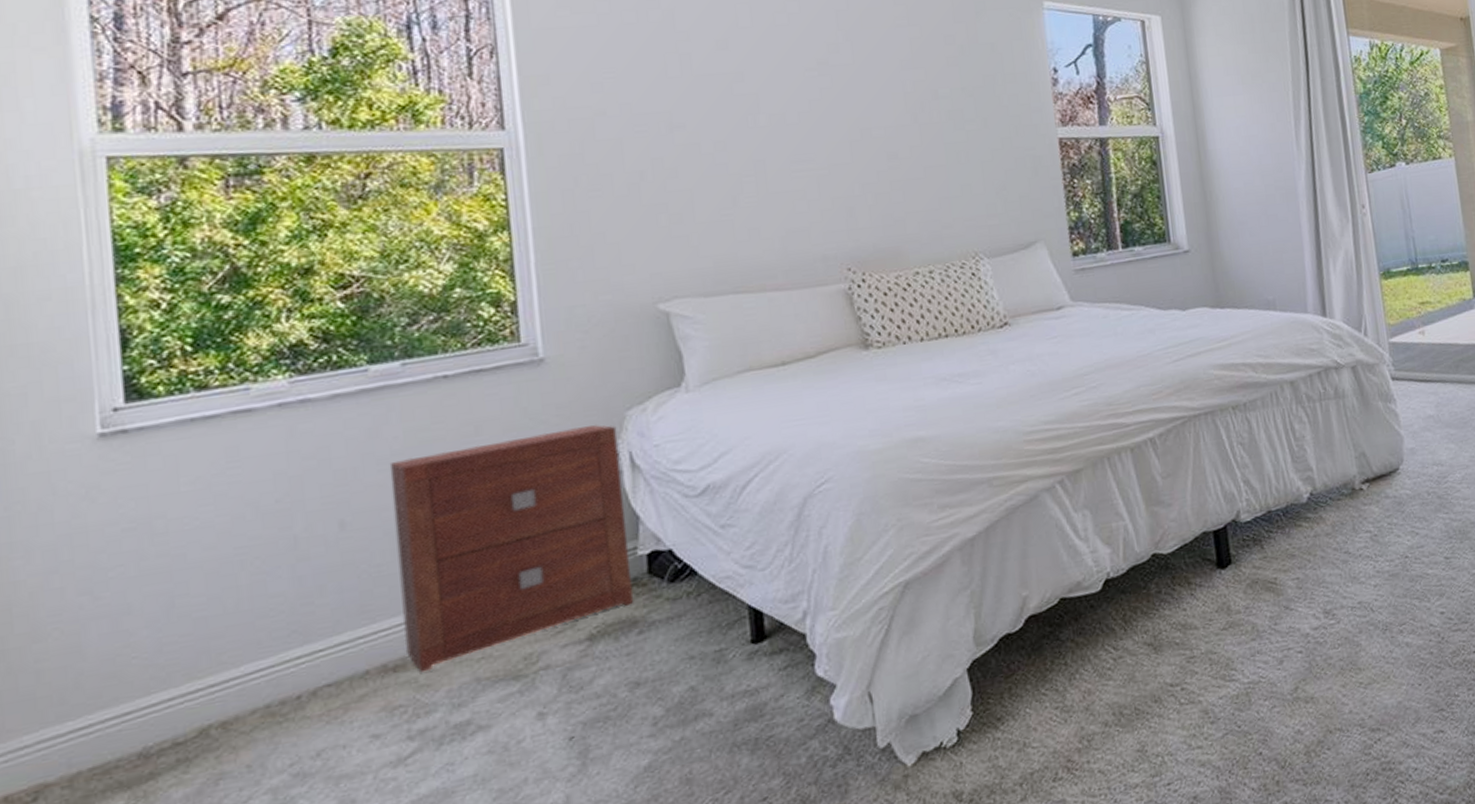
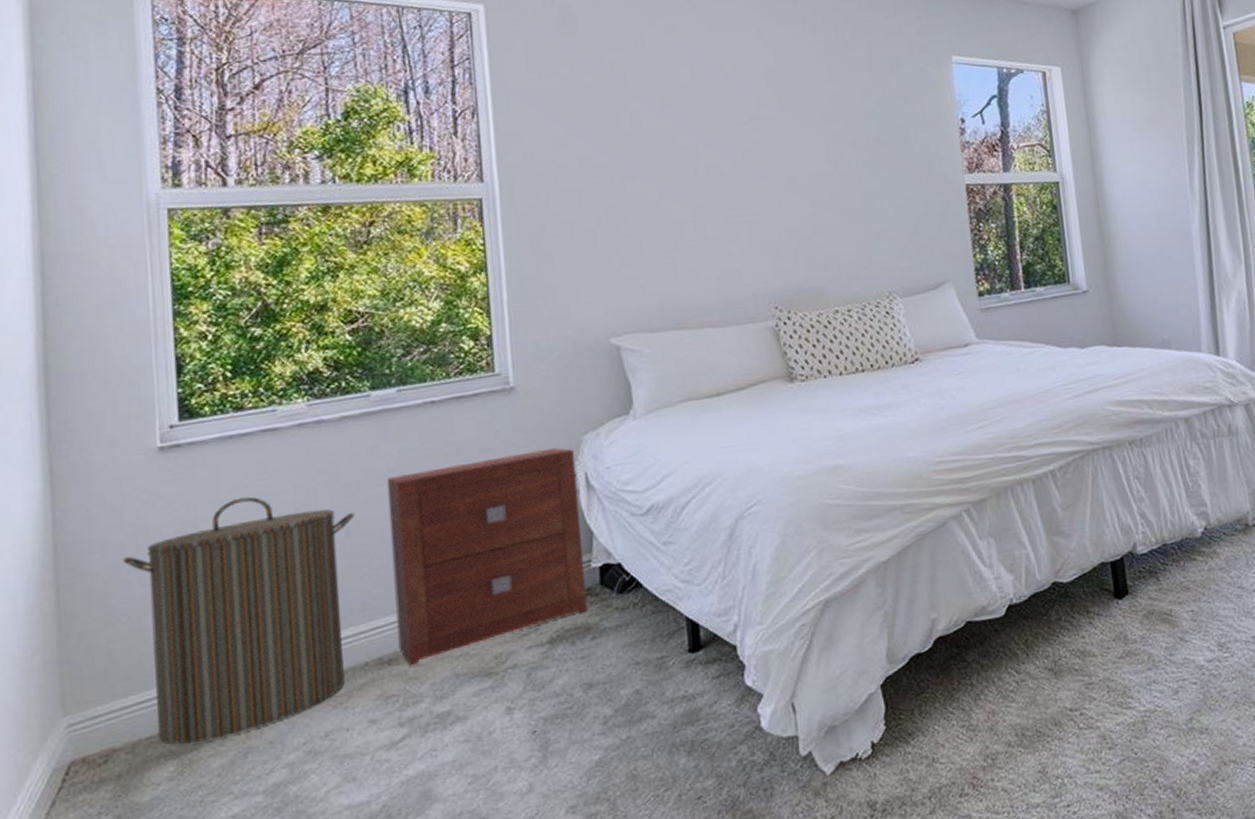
laundry hamper: none [54,487,351,776] -> present [123,496,355,746]

